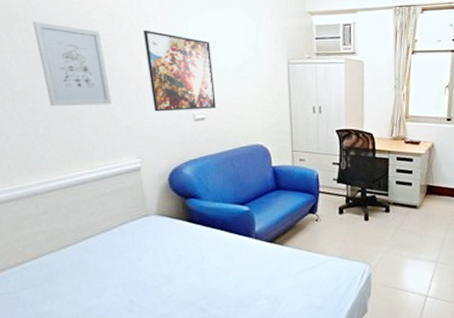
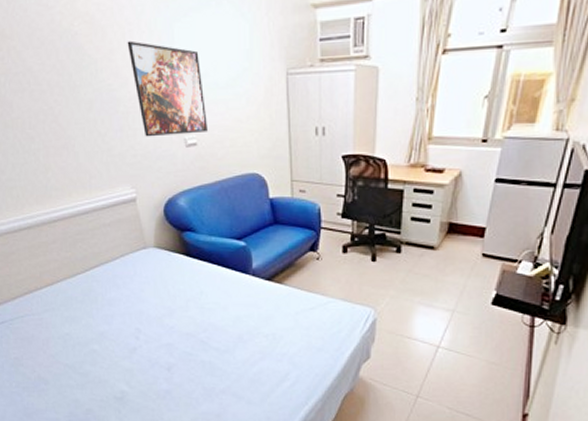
wall art: present [33,21,112,106] -> none [19,37,103,132]

